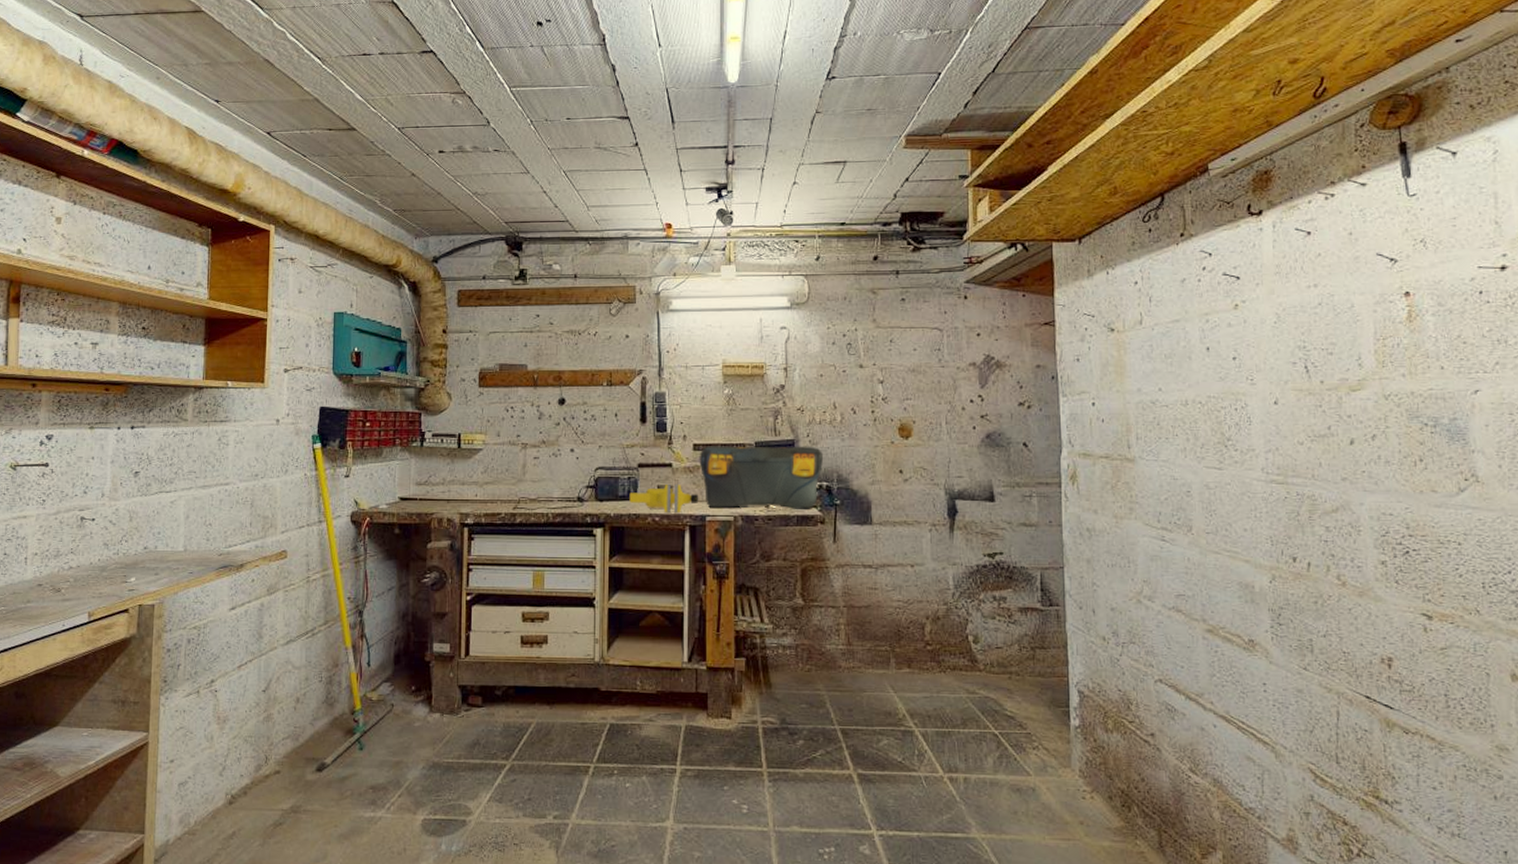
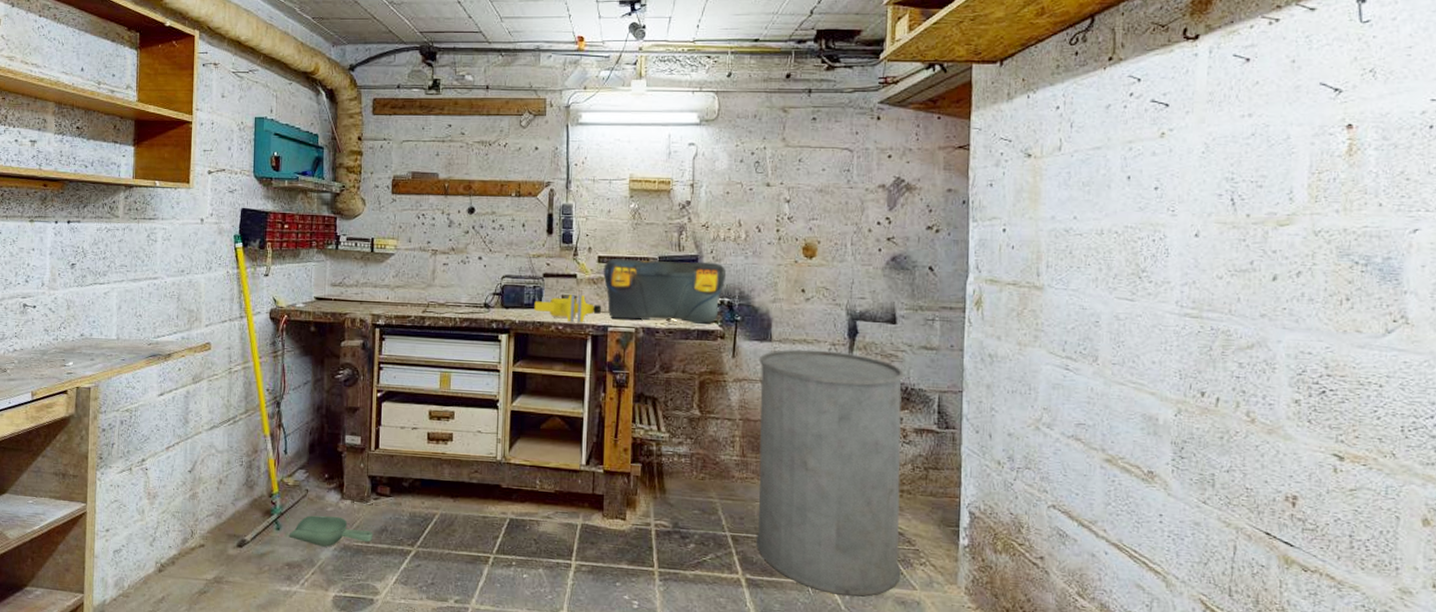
scoop: none [372,731,465,766] -> present [288,515,373,547]
metal drum: none [861,531,1015,786] -> present [757,349,904,597]

